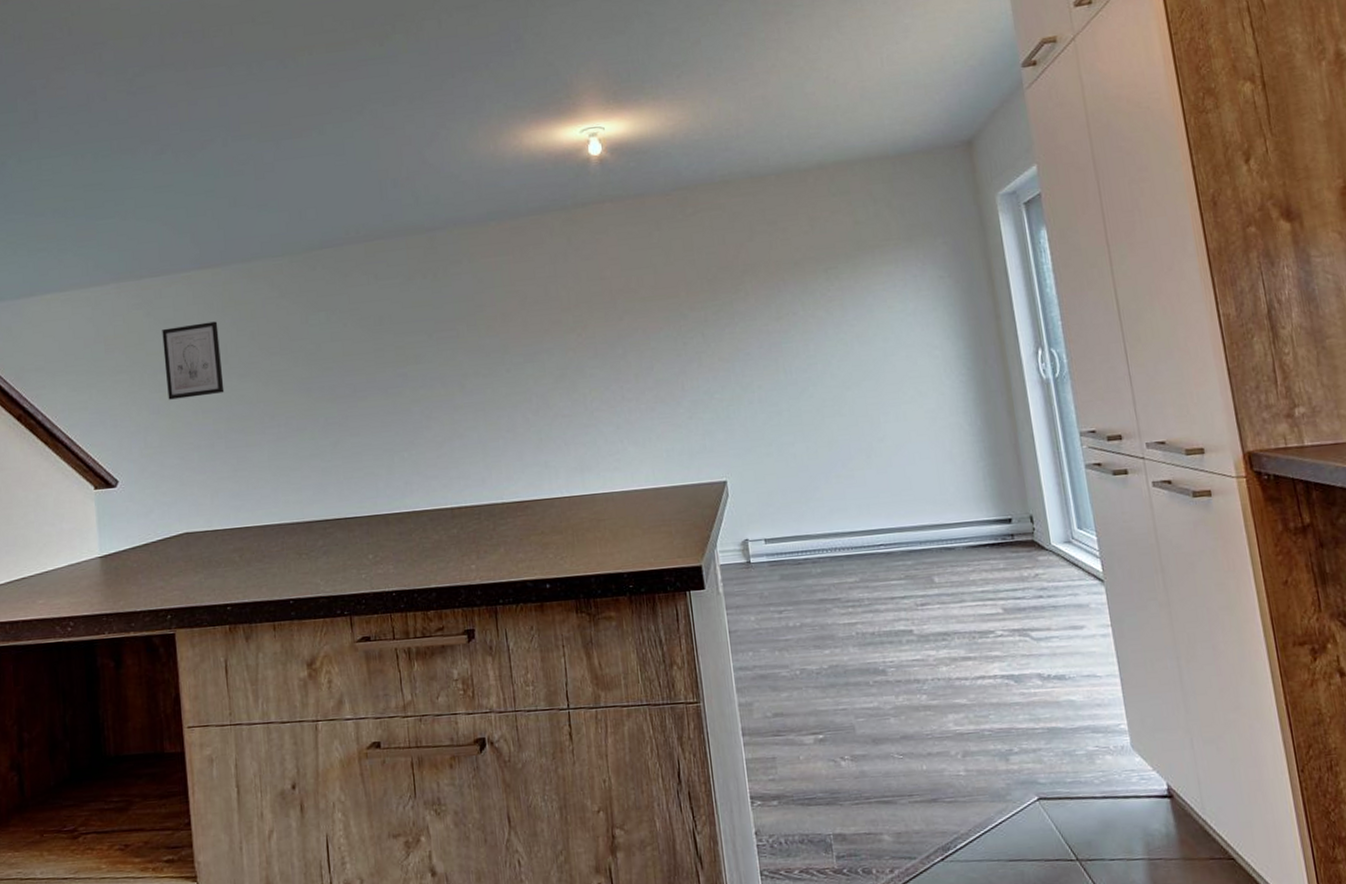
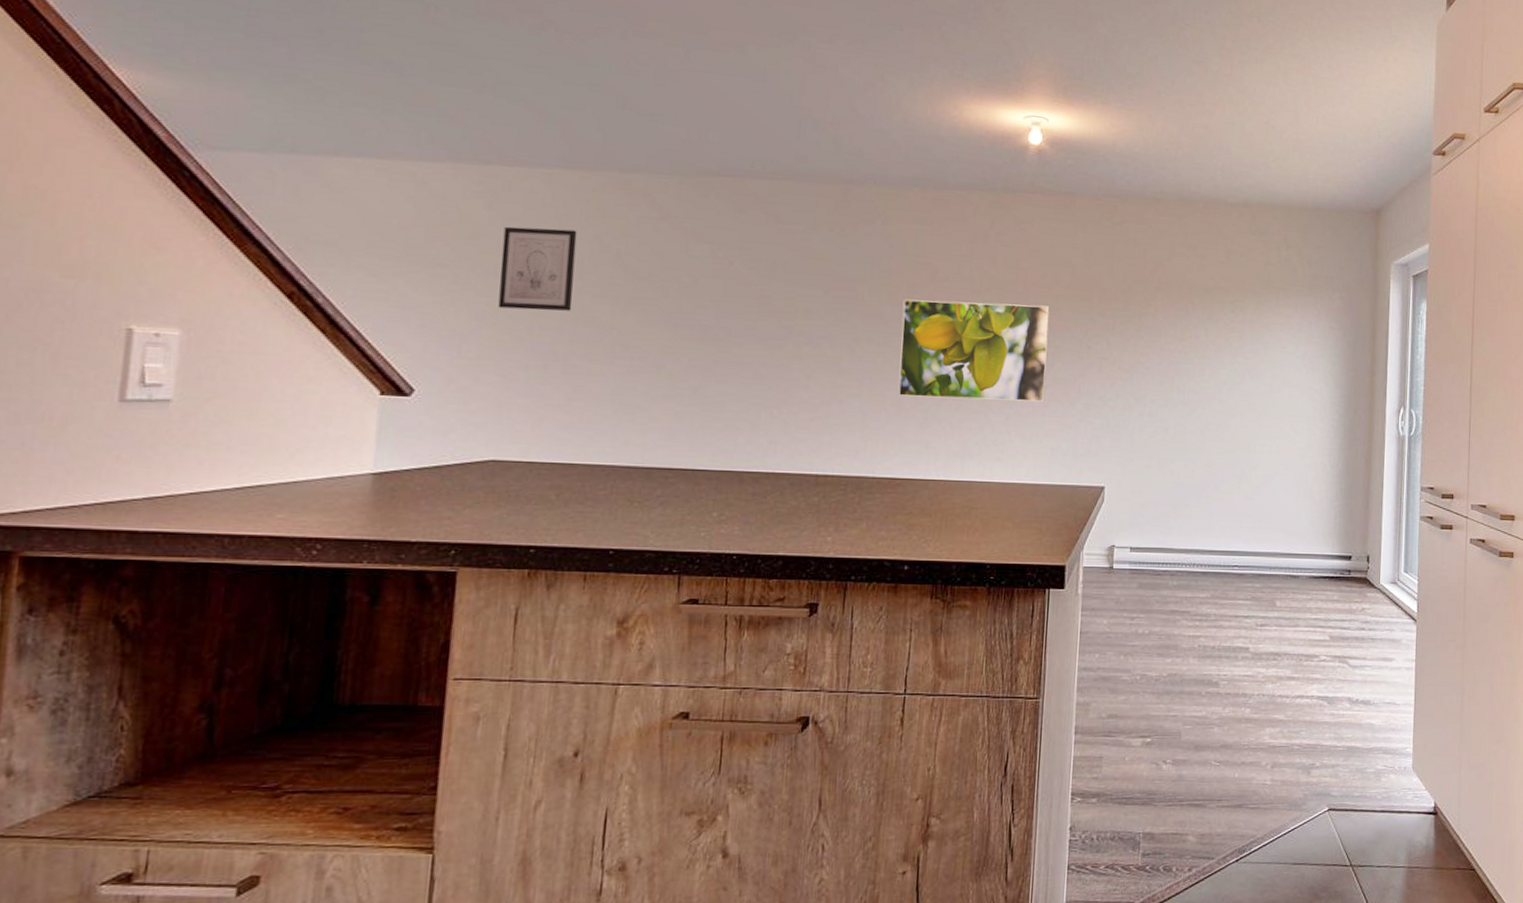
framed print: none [500,310,651,422] -> present [898,299,1050,402]

